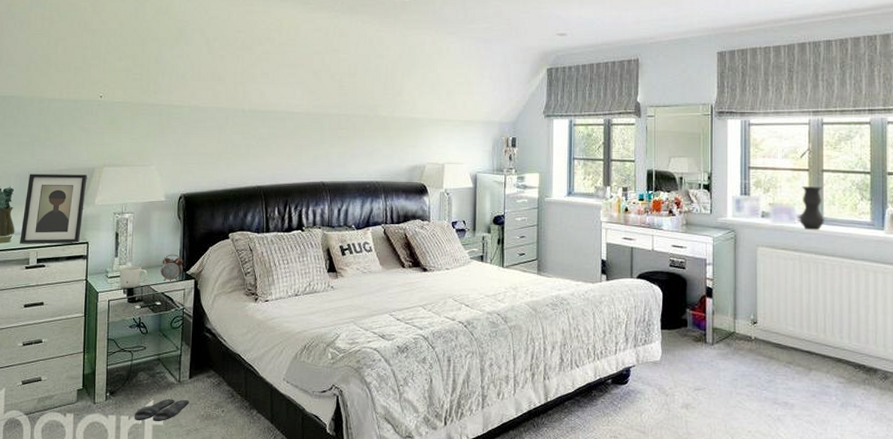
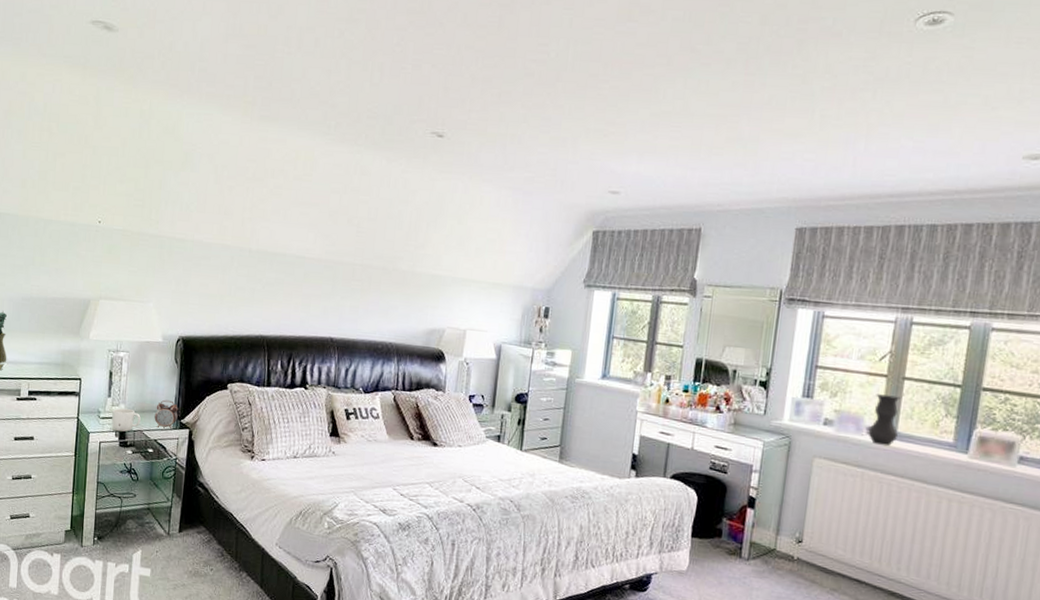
picture frame: present [20,174,87,244] -> none [11,299,83,378]
slippers: present [134,398,189,421] -> none [121,550,177,572]

